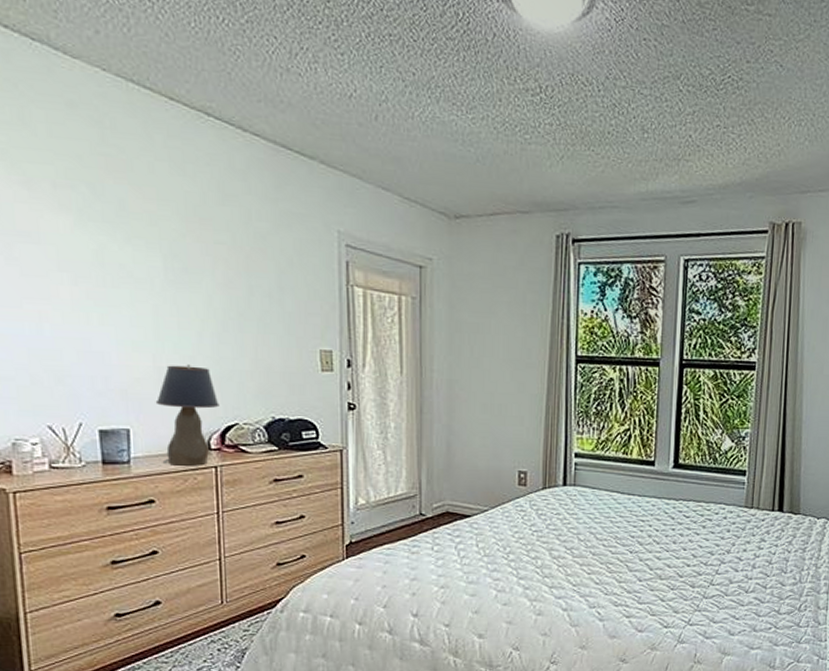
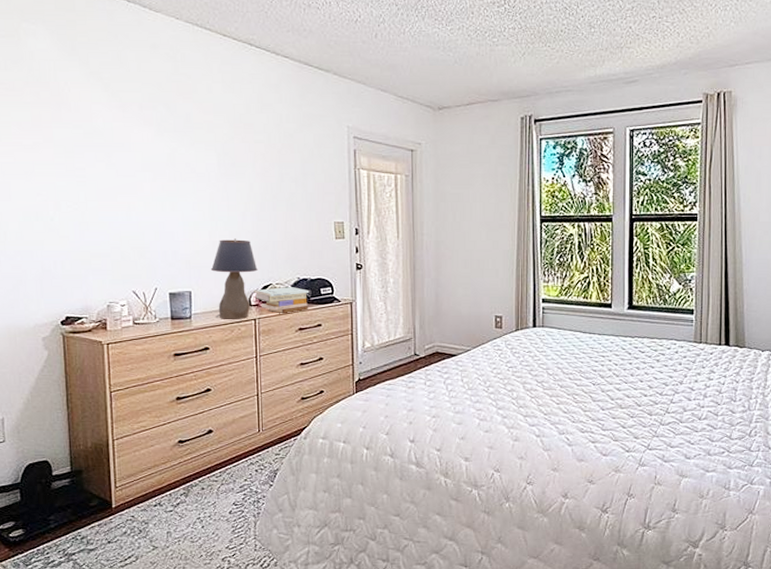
books: none [214,428,288,462] -> present [254,287,310,314]

